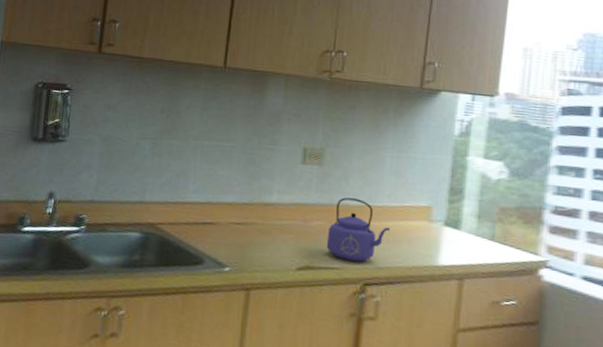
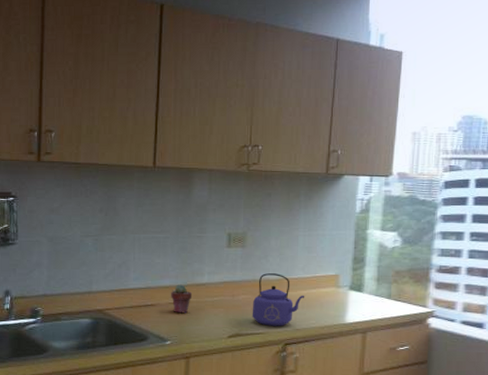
potted succulent: none [233,201,259,237] -> present [171,284,193,314]

